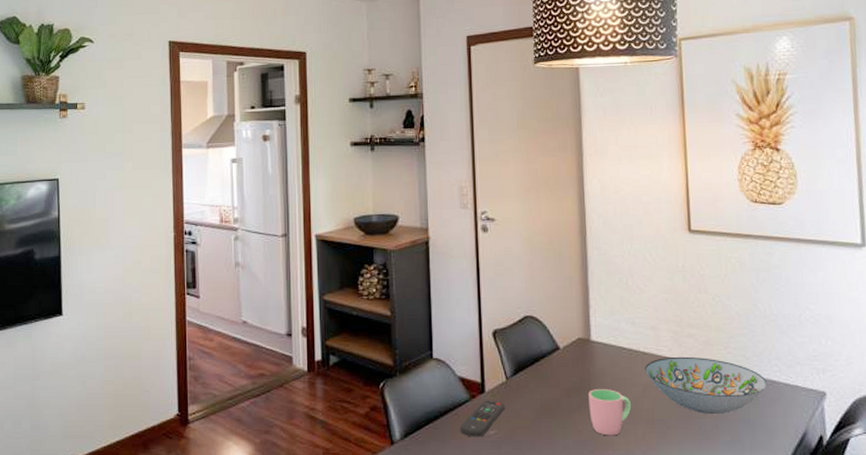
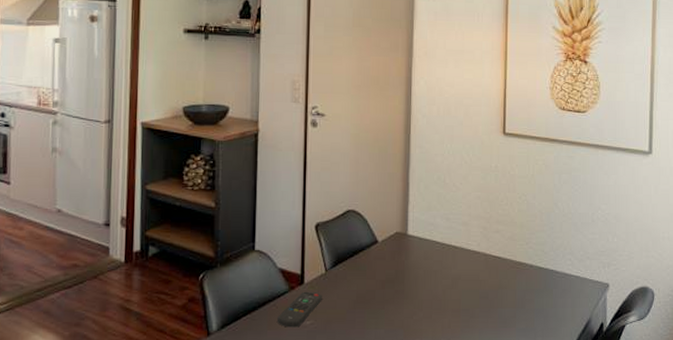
cup: present [588,389,632,436] -> none [402,281,441,325]
decorative bowl: present [645,356,768,415] -> none [455,250,561,305]

